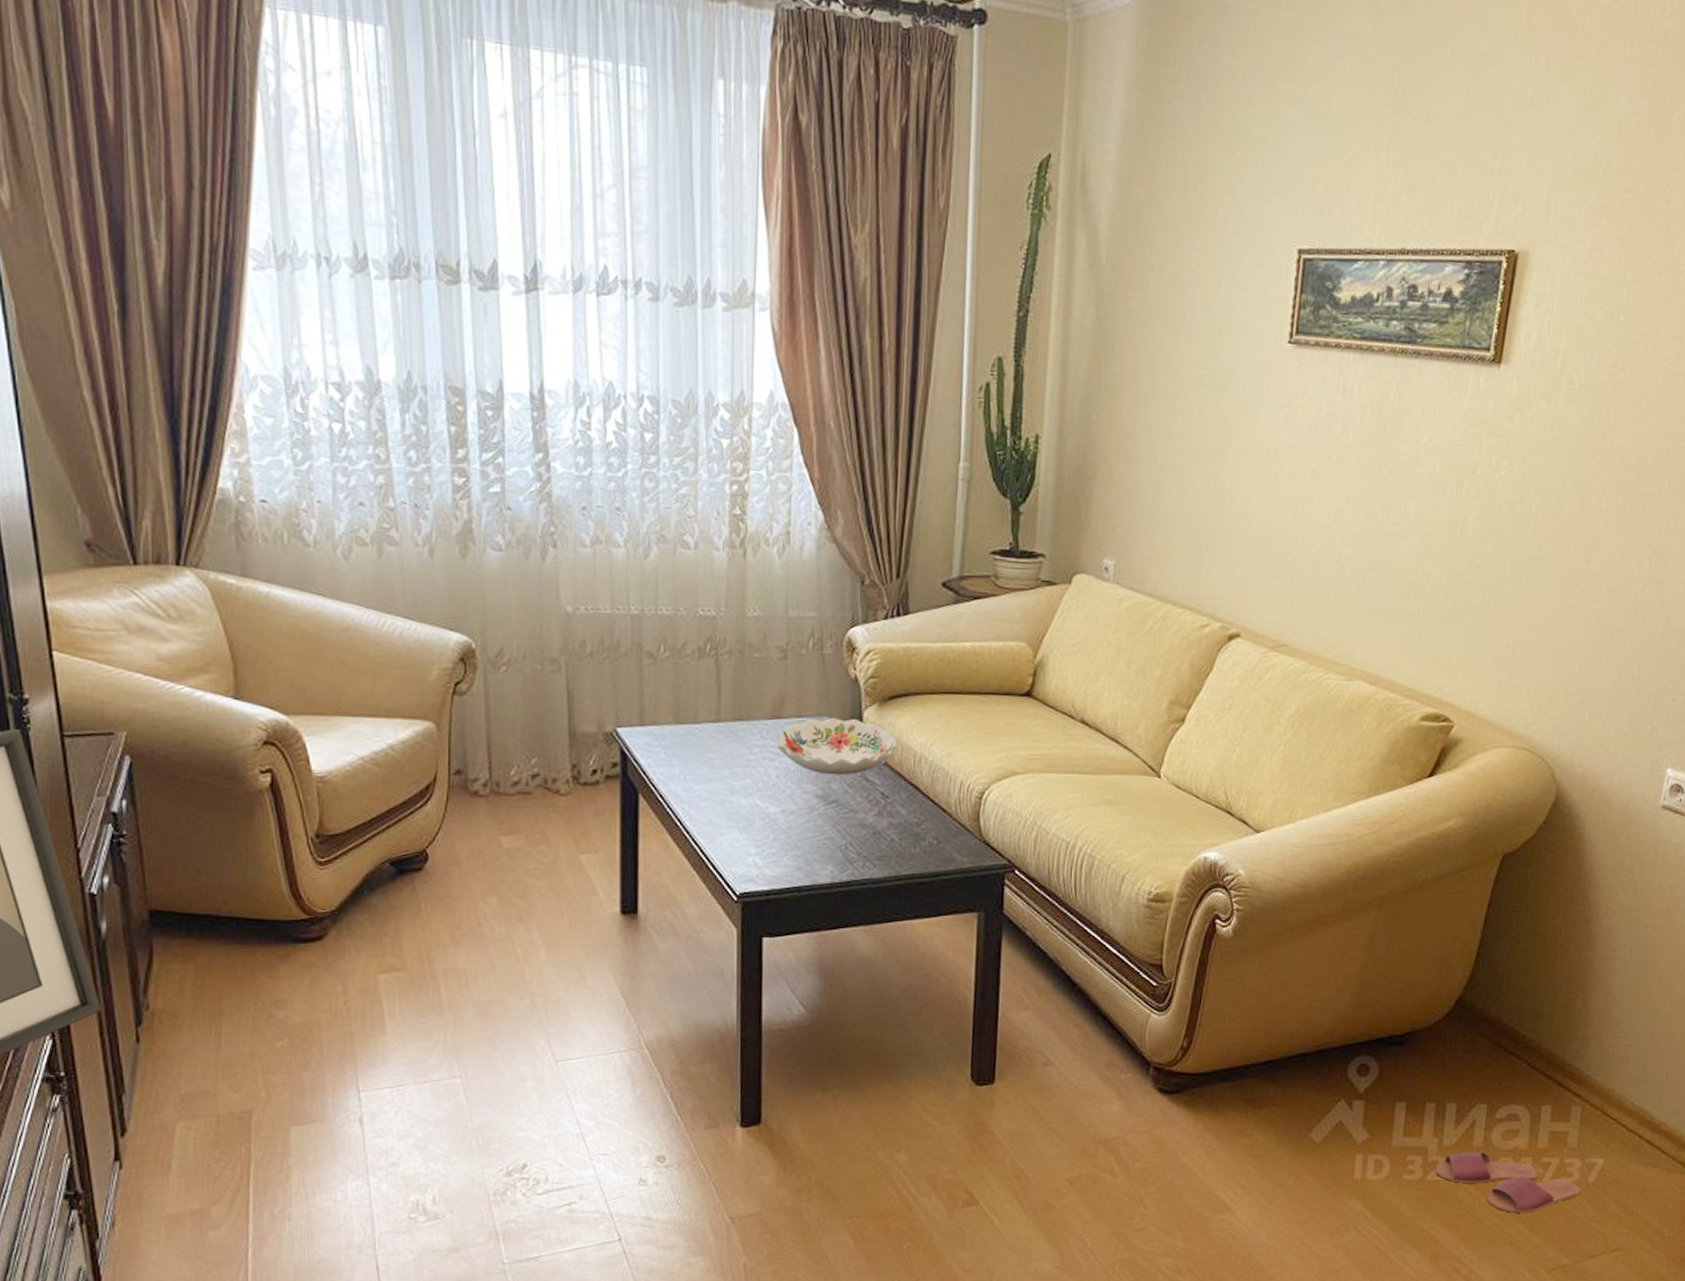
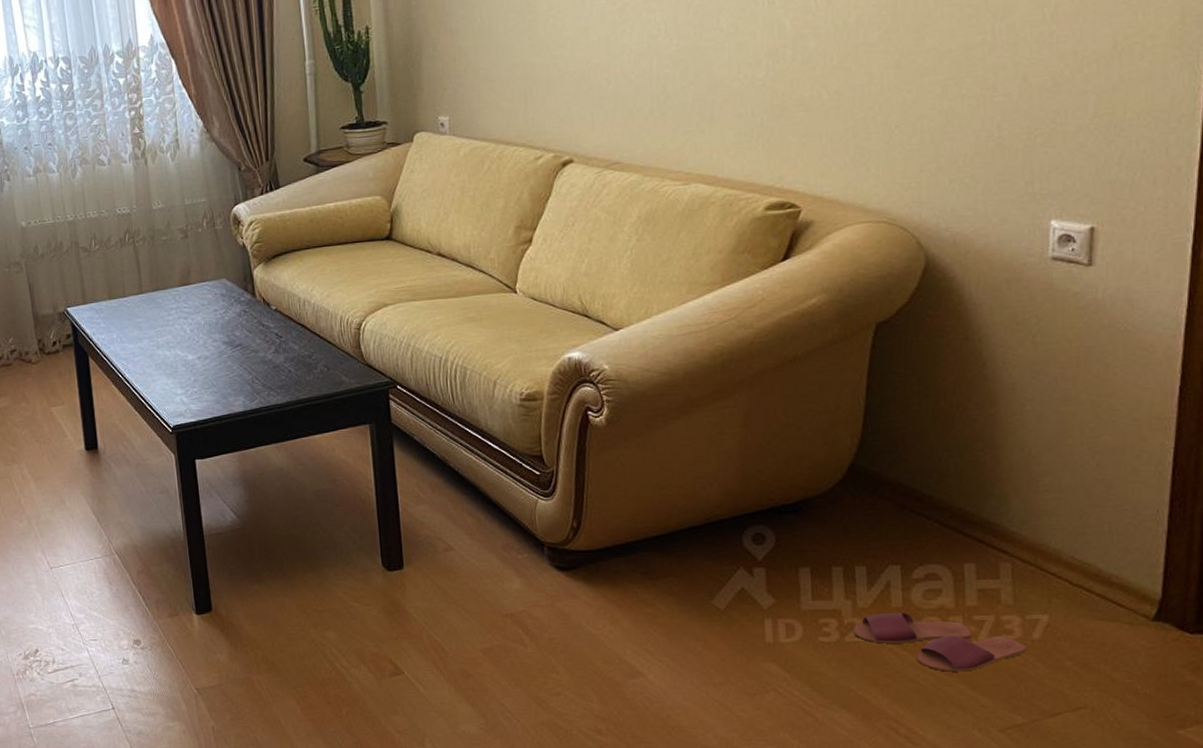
decorative bowl: present [776,717,898,776] -> none [187,277,284,325]

